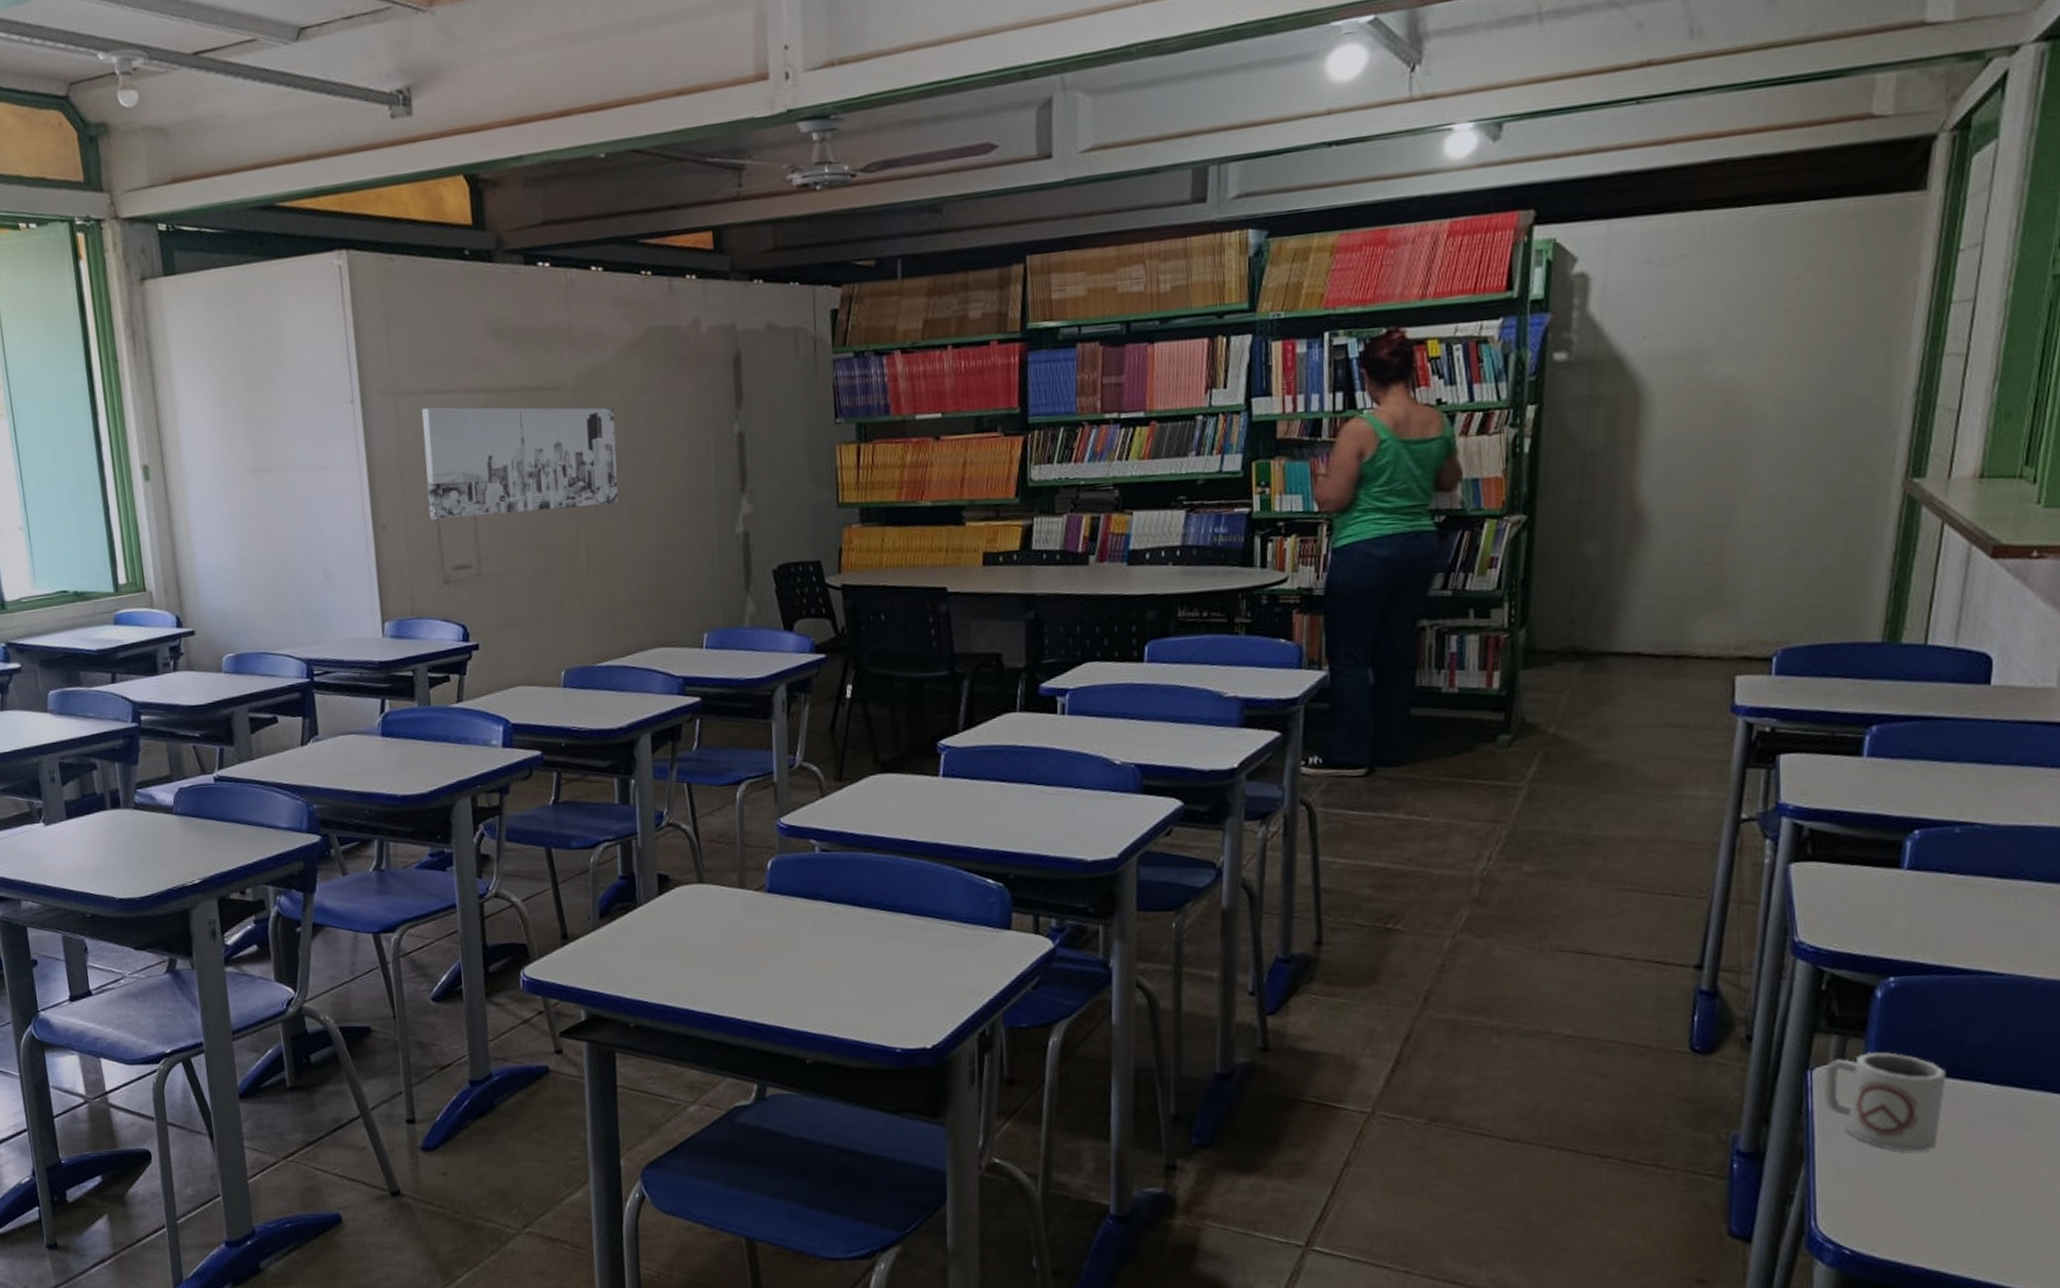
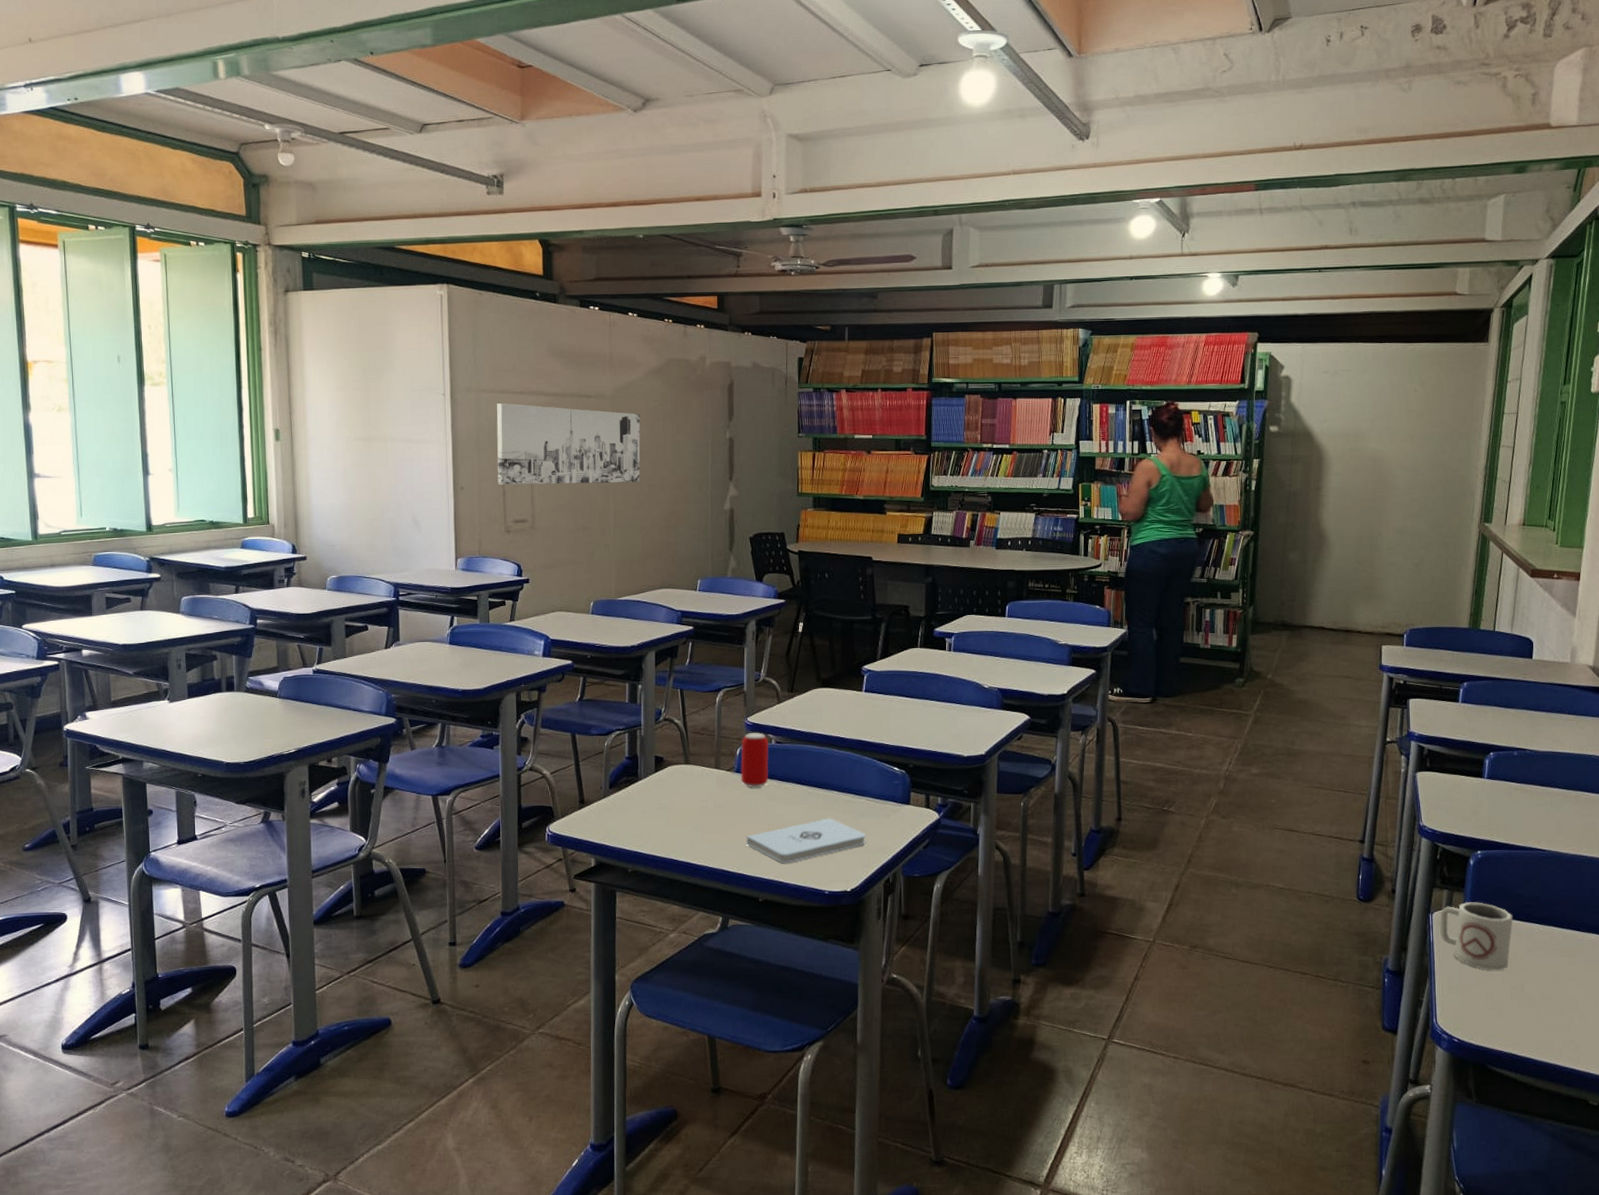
beverage can: none [773,838,812,912] -> present [741,732,769,787]
notepad: none [785,950,951,1013] -> present [746,818,866,864]

